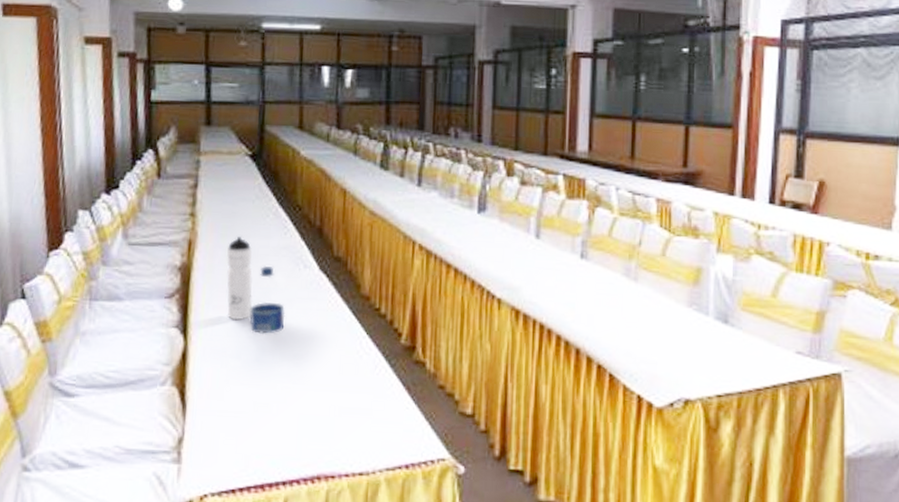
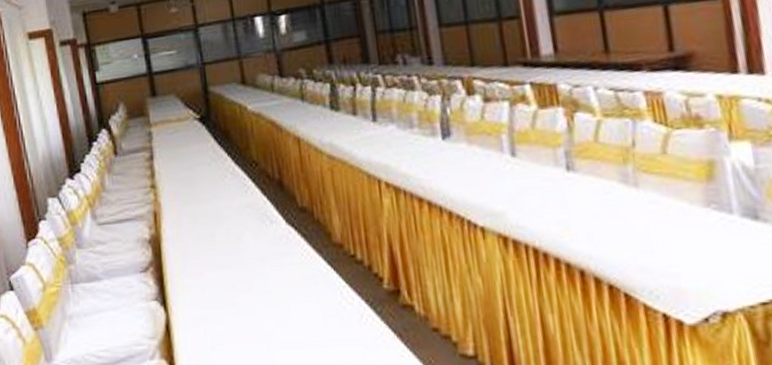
water bottle: present [226,237,253,321] -> none [191,201,227,286]
water bottle: present [249,265,286,334] -> none [224,226,261,297]

